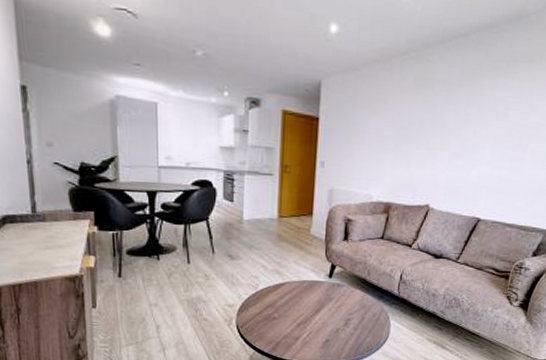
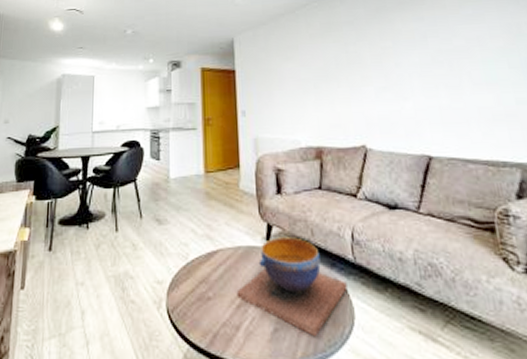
decorative bowl: none [298,275,389,345] -> present [236,237,348,338]

